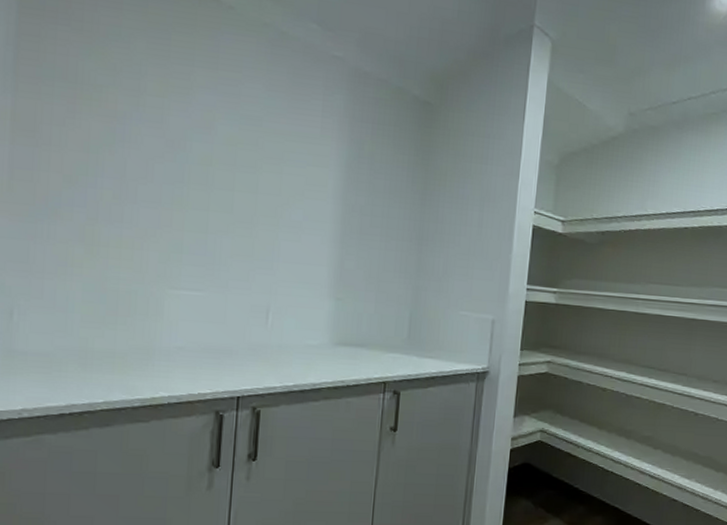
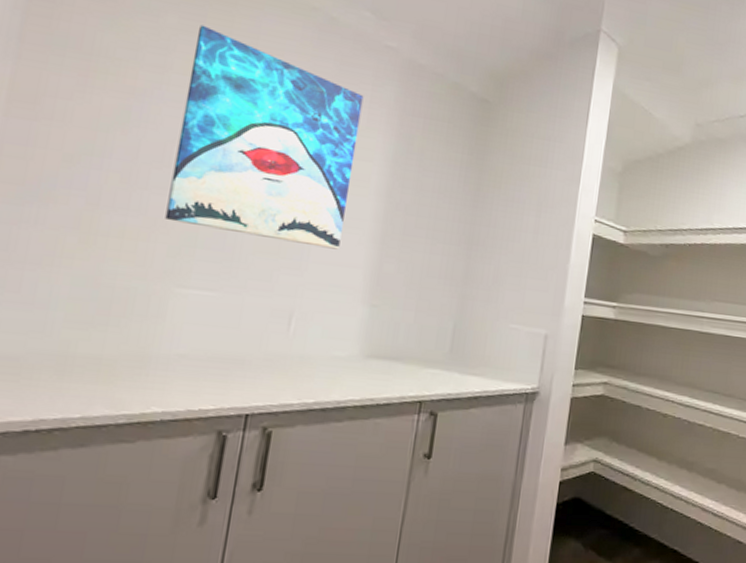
wall art: none [154,48,316,250] -> present [165,24,364,250]

